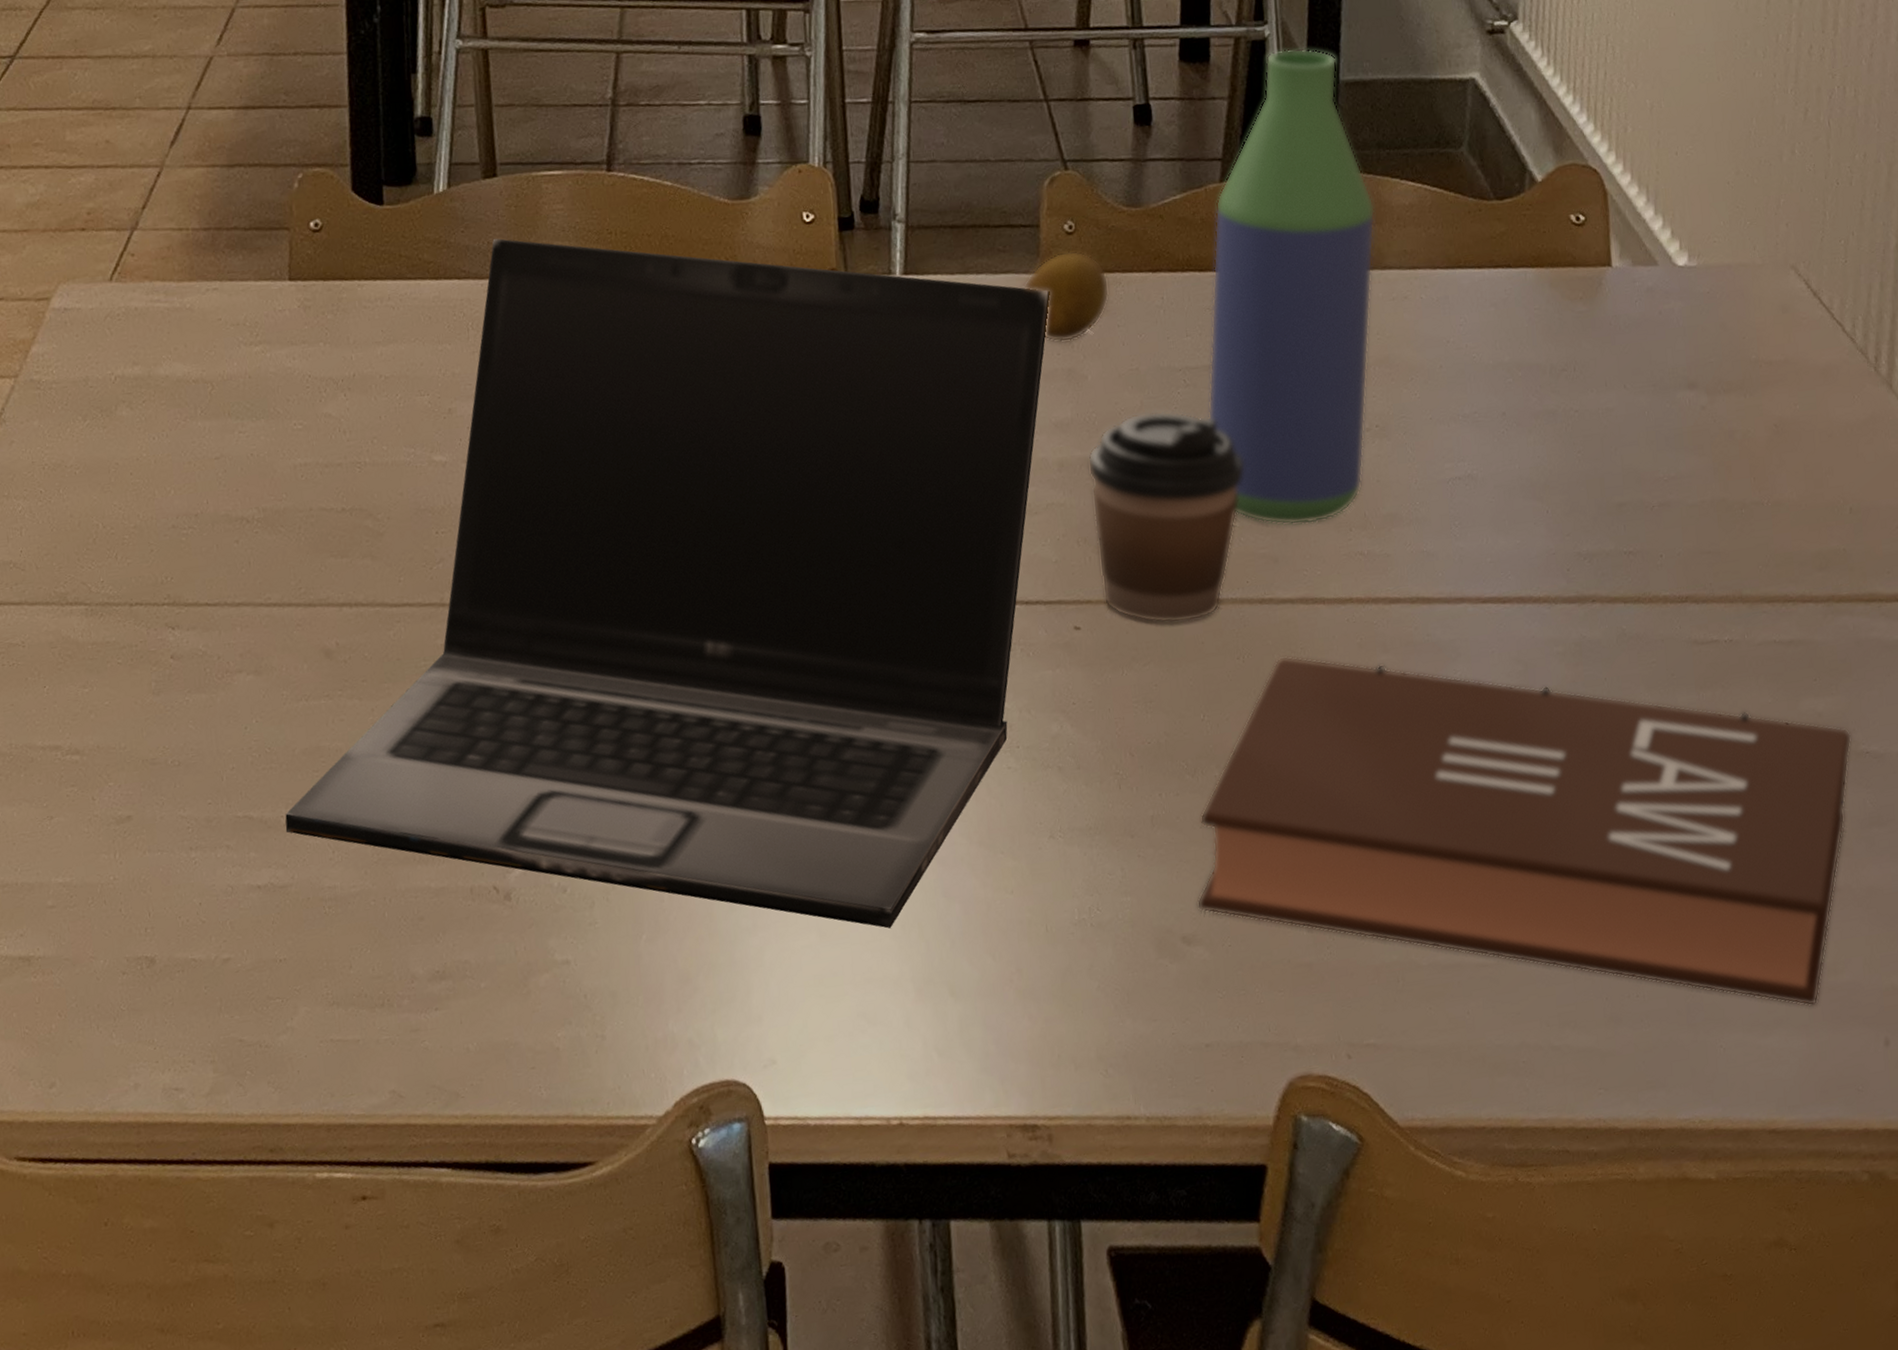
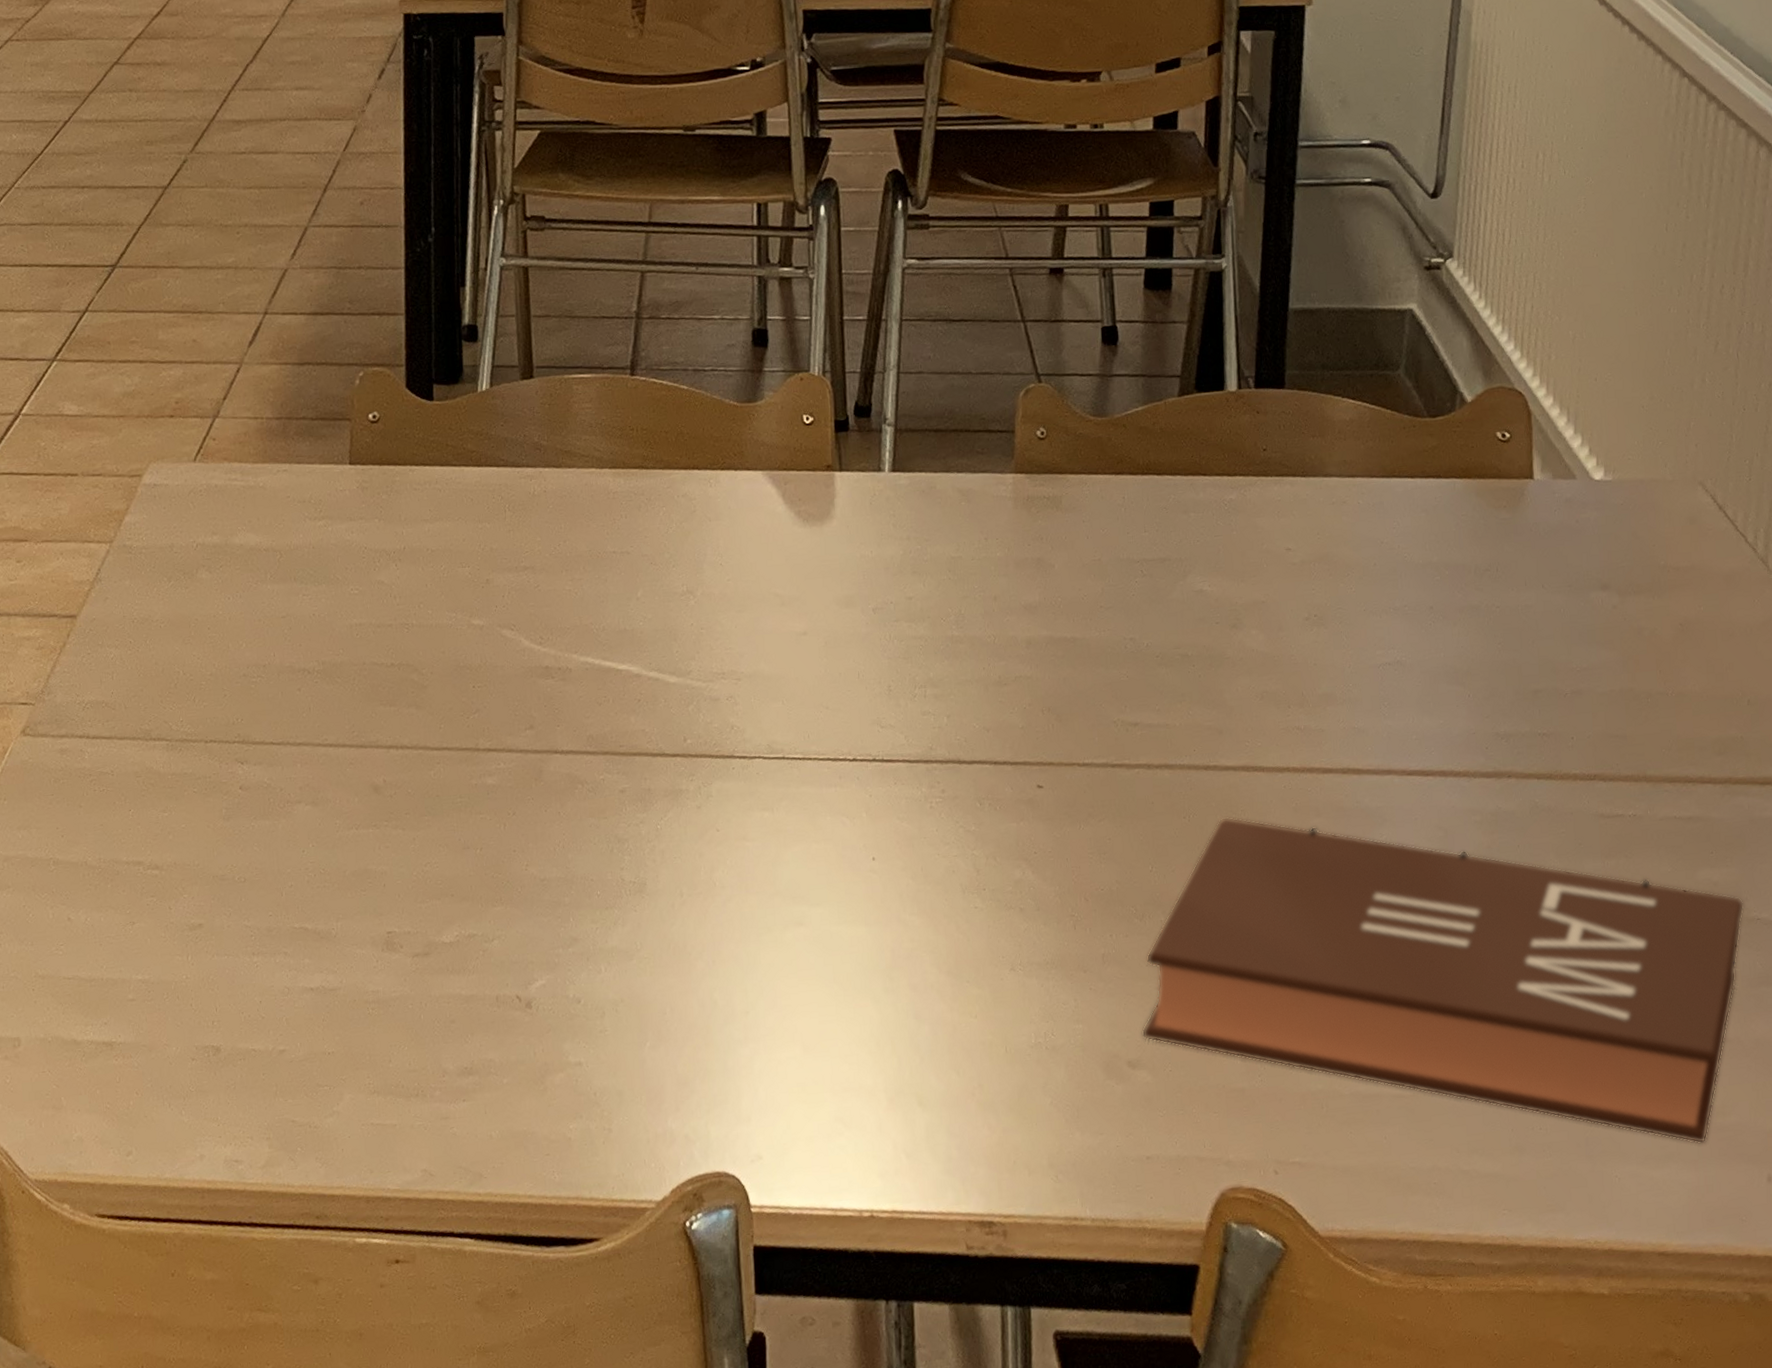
laptop: present [285,238,1050,929] -> none [336,431,1023,1045]
fruit: present [1023,250,1110,343] -> none [999,454,1076,535]
coffee cup: present [1087,410,1244,624] -> none [1052,597,1194,786]
bottle: present [1207,48,1376,526] -> none [1162,279,1319,702]

